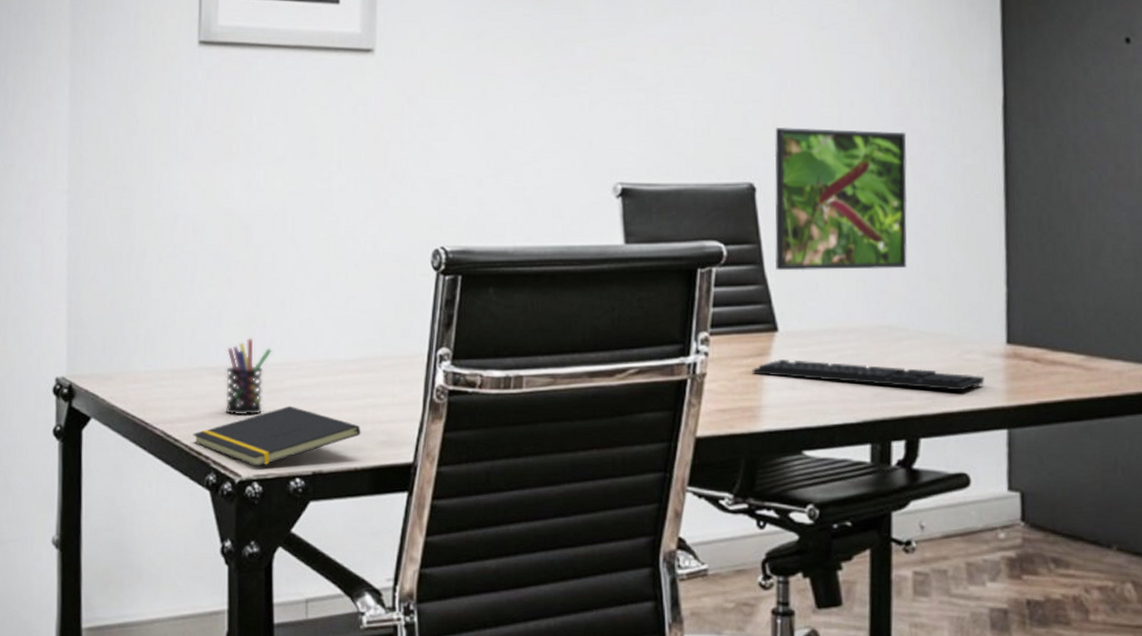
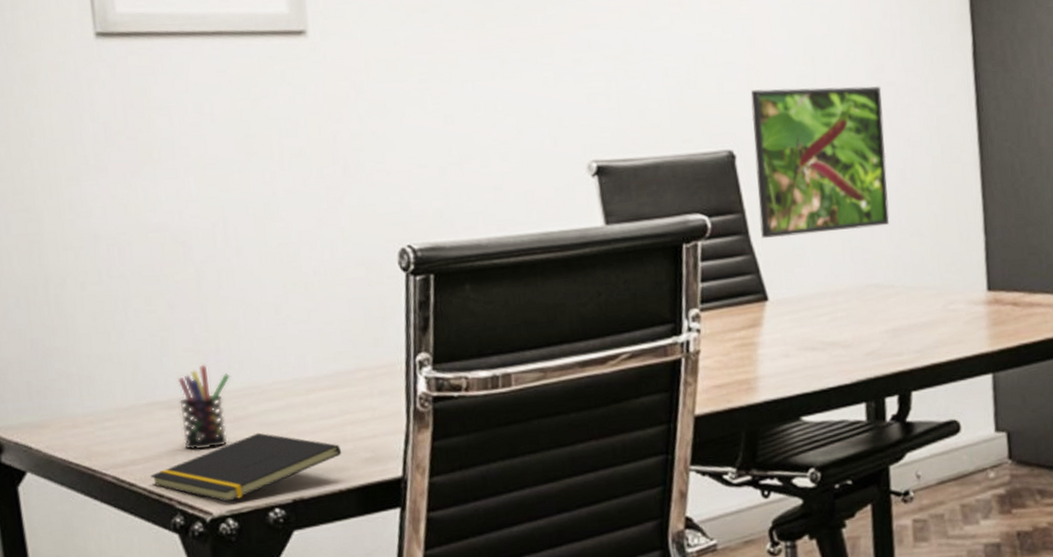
keyboard: present [752,359,985,391] -> none [745,323,969,347]

